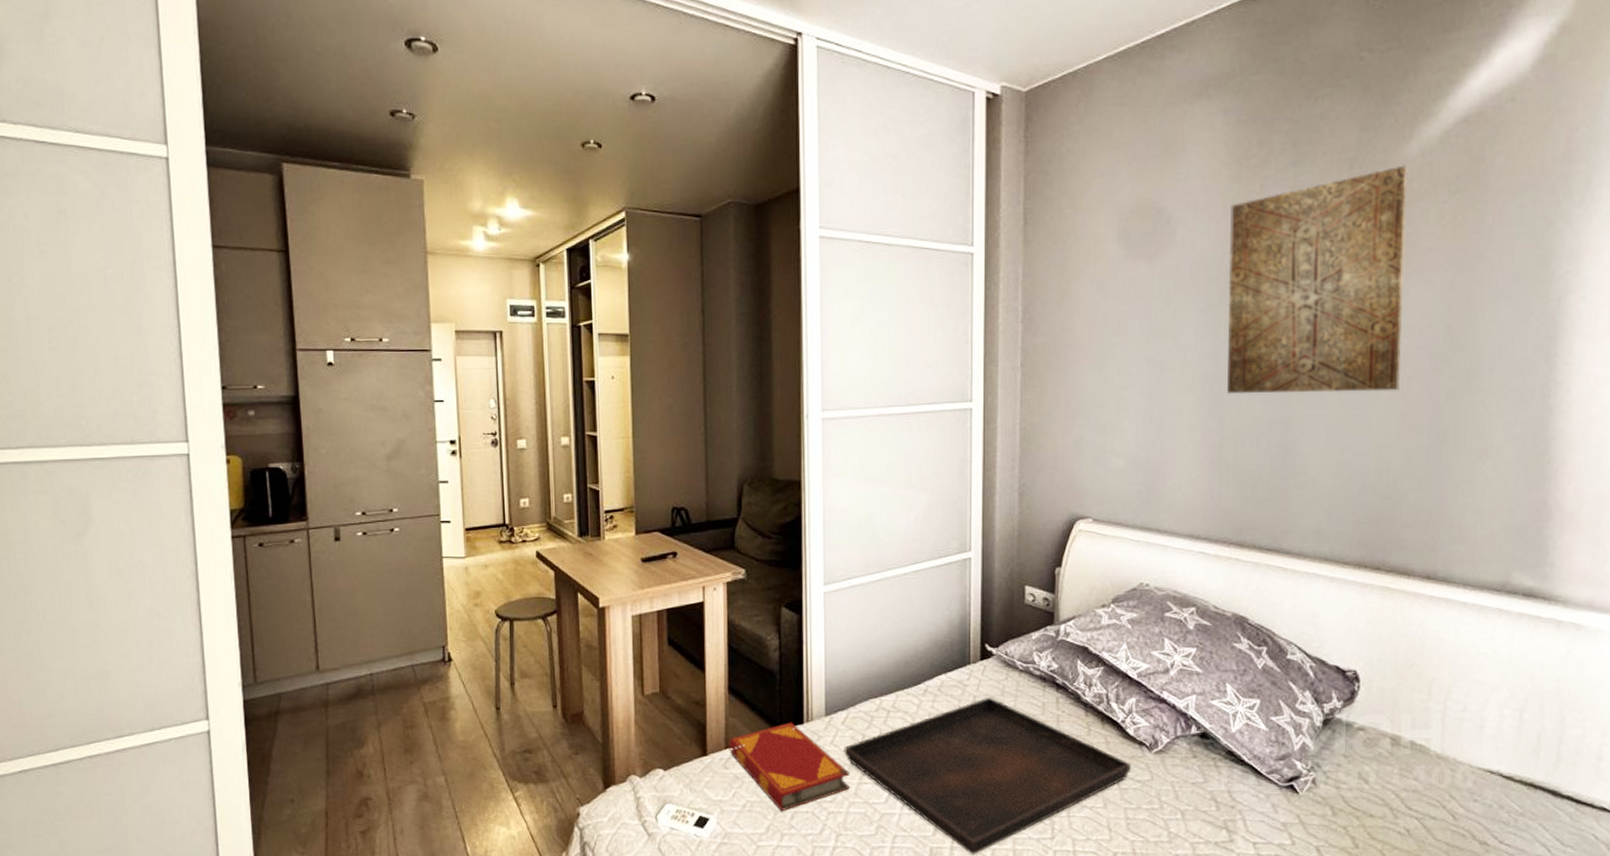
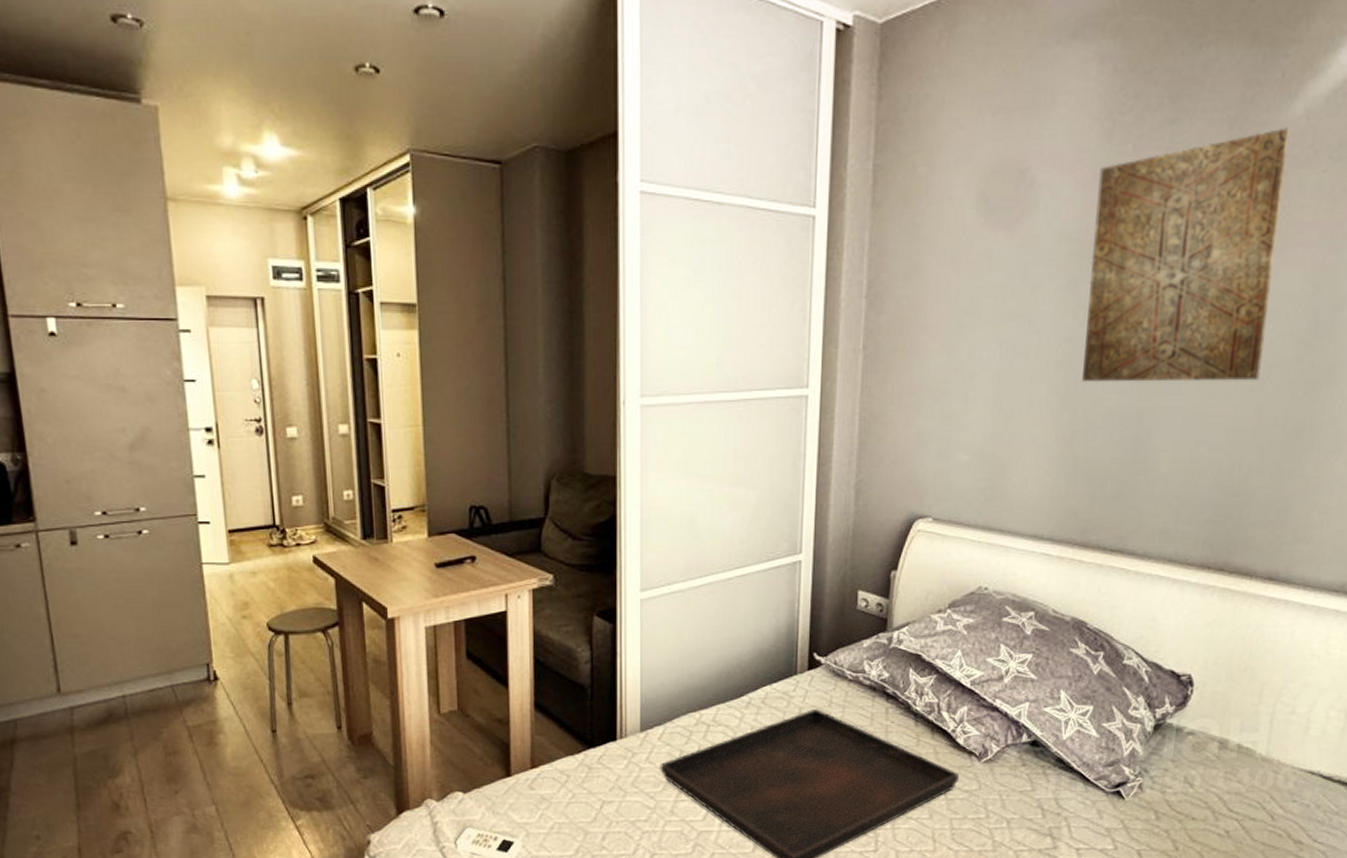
hardback book: present [729,722,851,812] -> none [535,739,667,833]

